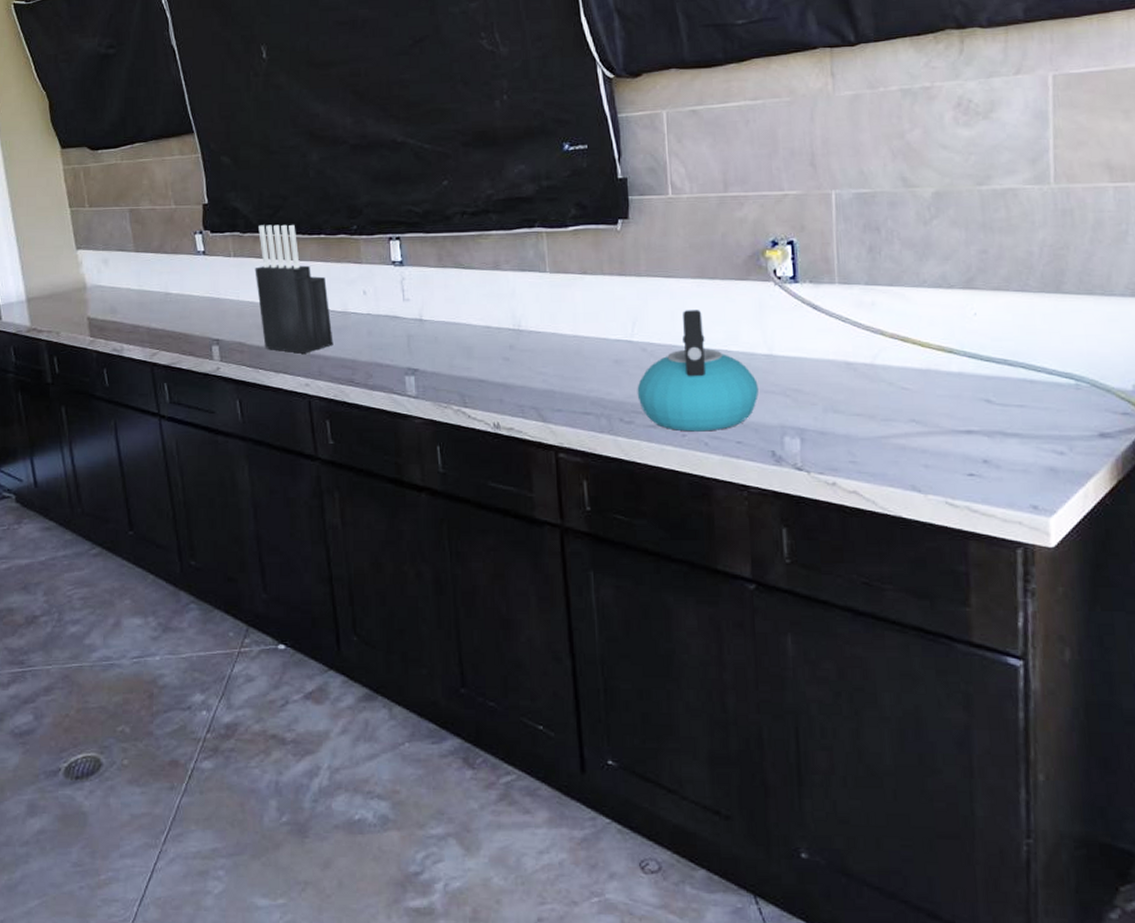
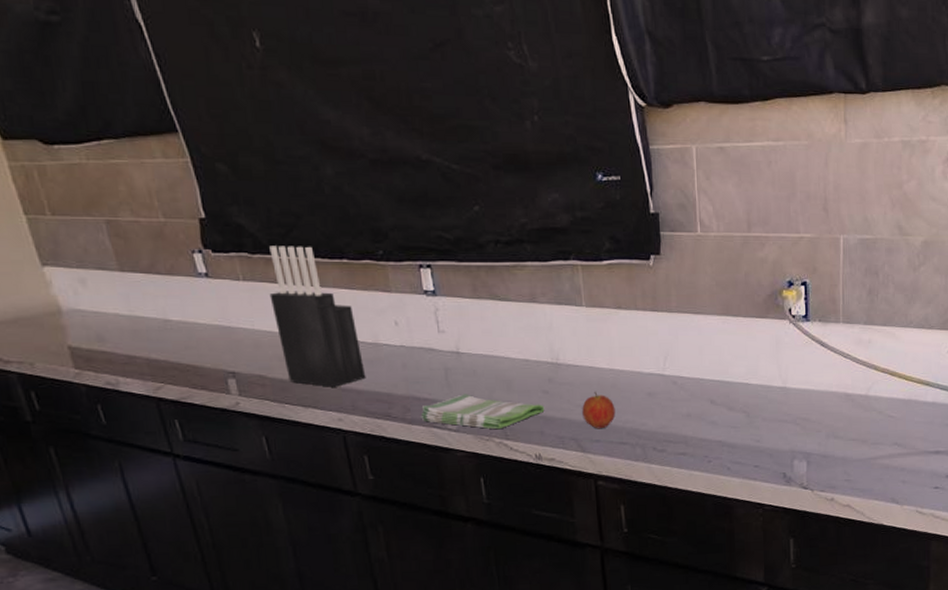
dish towel: none [382,360,505,397] -> present [421,394,545,430]
fruit: none [544,358,579,398] -> present [582,391,616,429]
kettle: present [637,310,759,432] -> none [668,345,773,458]

